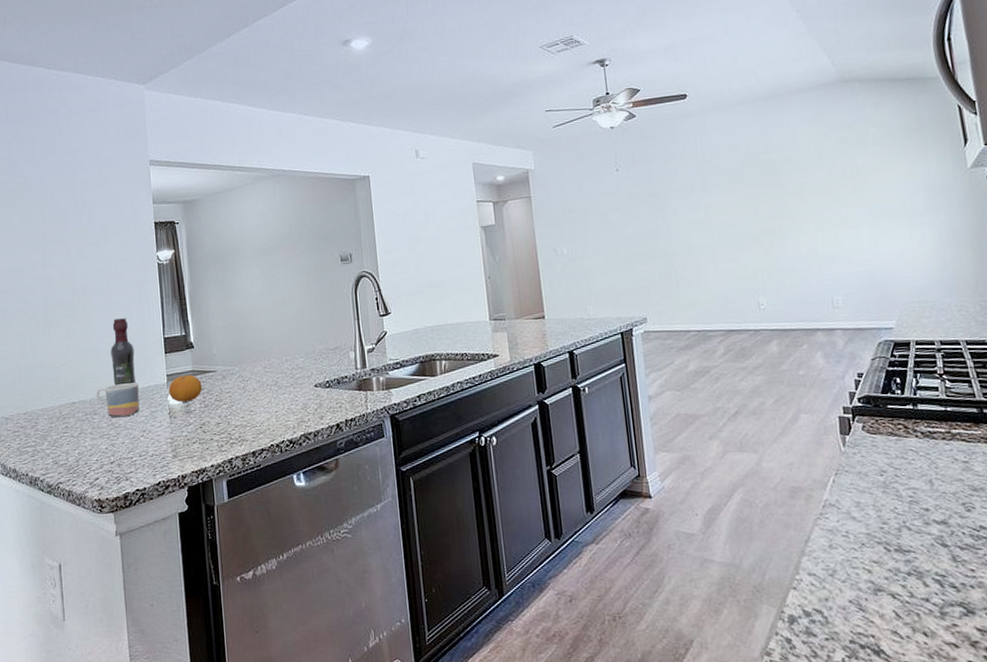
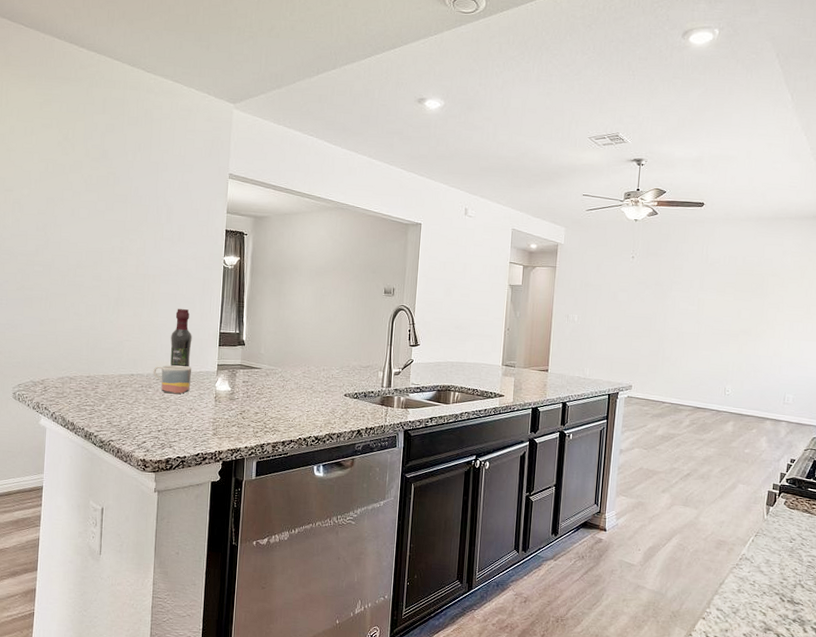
fruit: present [168,375,202,402] -> none [217,367,247,390]

